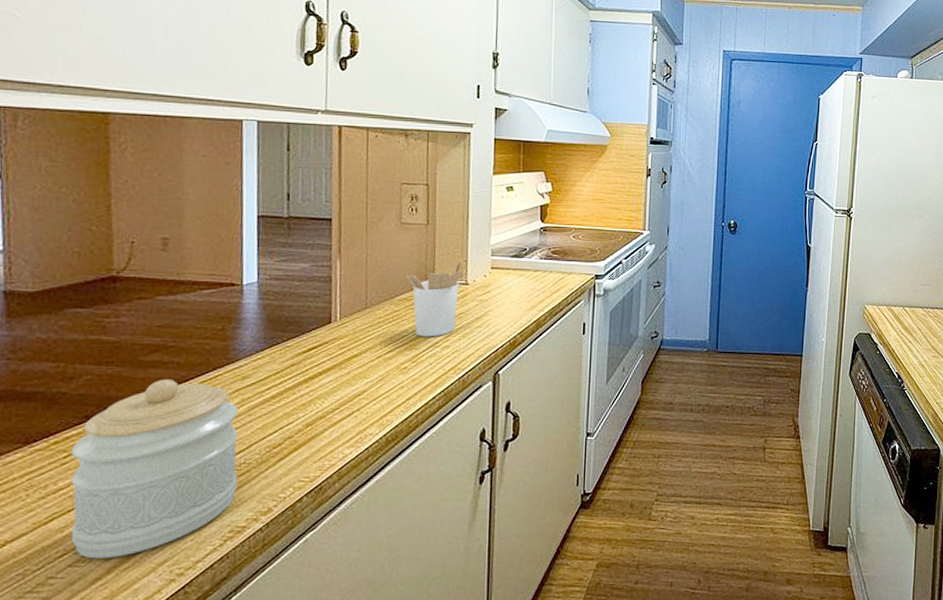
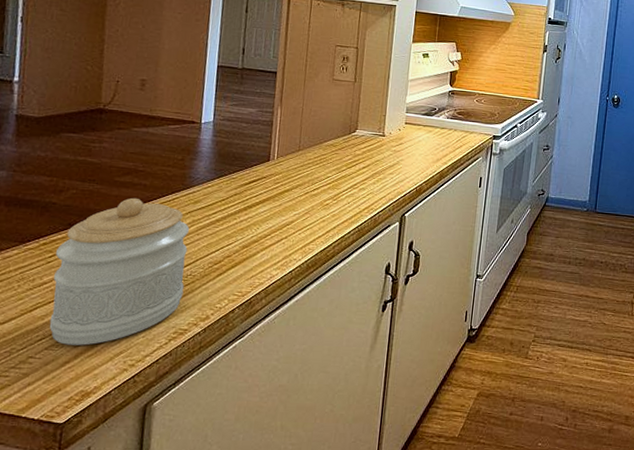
utensil holder: present [405,260,463,337] -> none [333,114,381,180]

